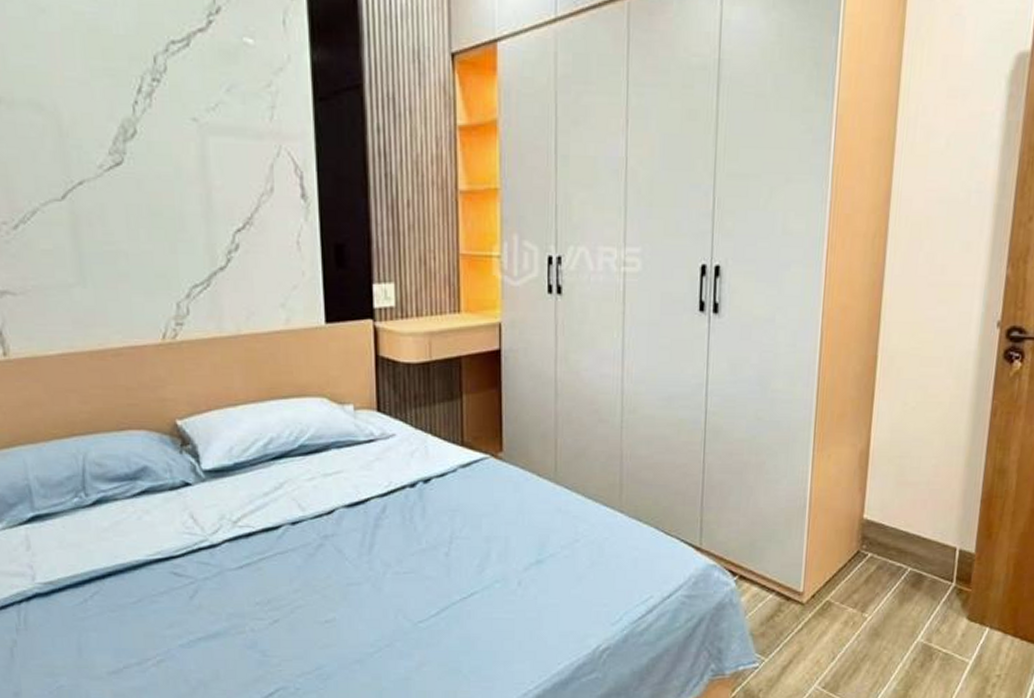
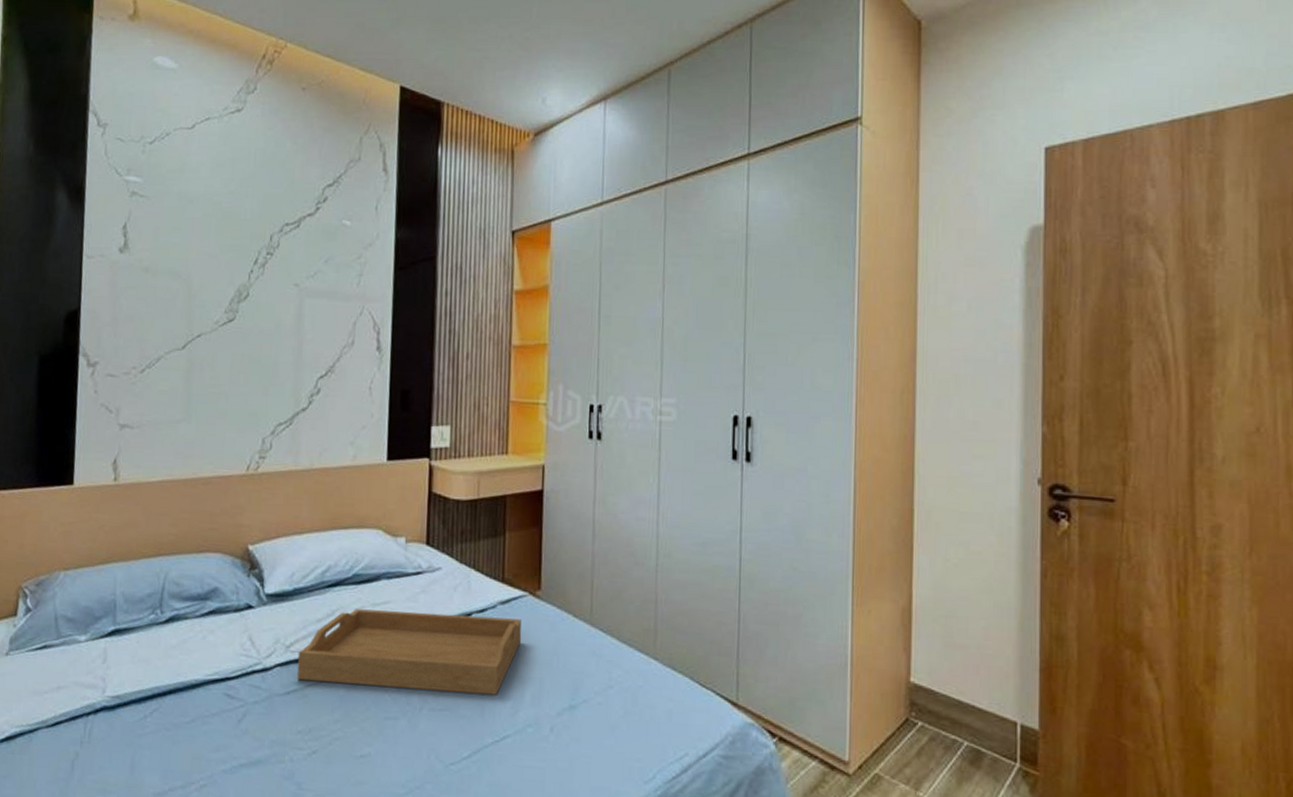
serving tray: none [247,480,485,555] -> present [297,609,522,695]

